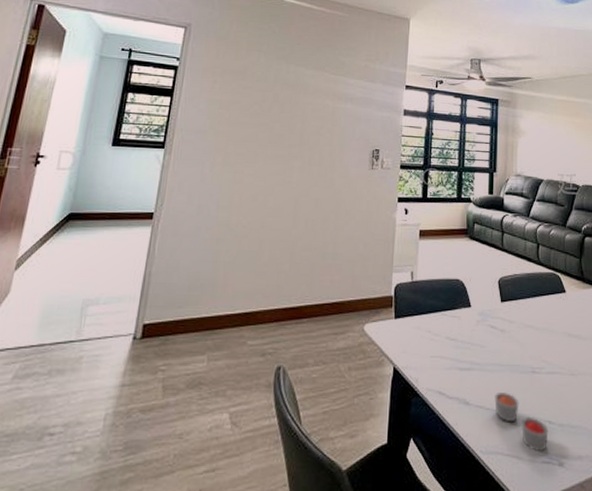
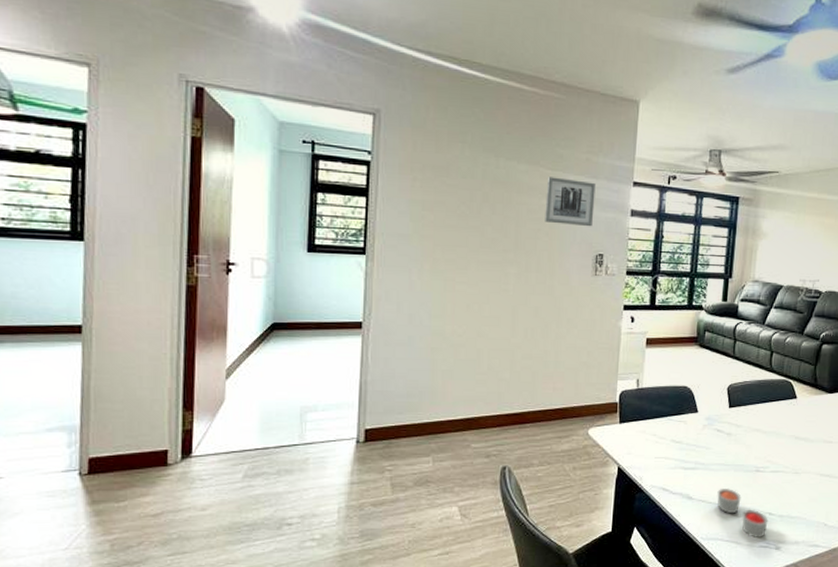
wall art: none [327,80,373,125] -> present [545,177,596,227]

